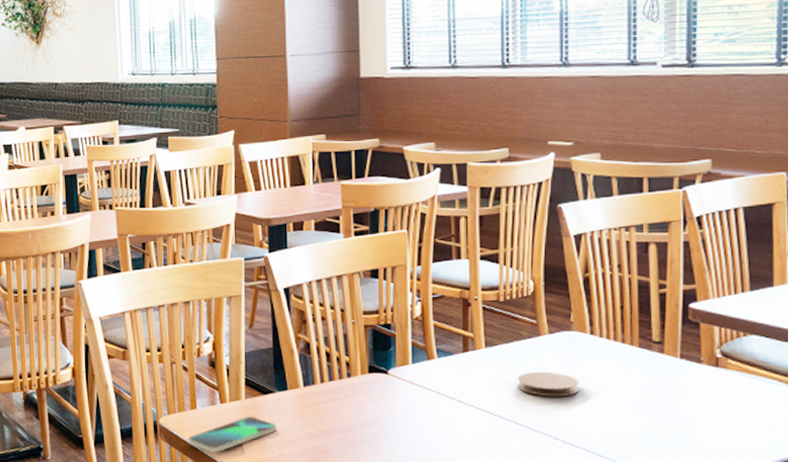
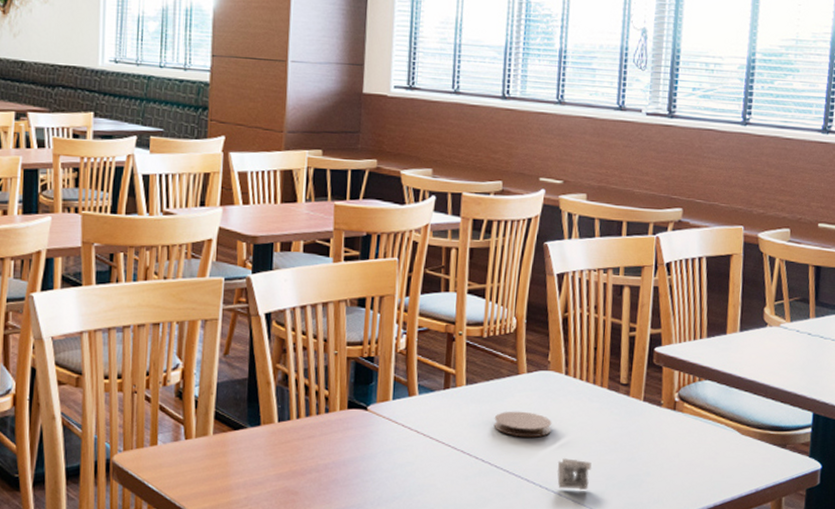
smartphone: present [188,417,278,453] -> none [144,454,247,495]
napkin holder: none [588,417,626,449] -> present [557,458,592,491]

